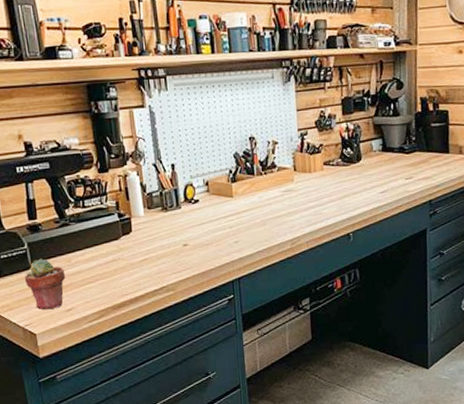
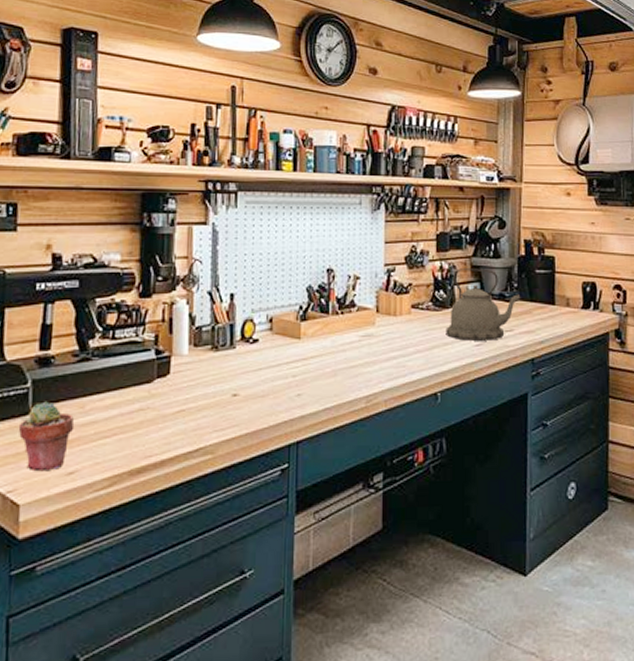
kettle: none [354,126,419,189] -> present [446,268,521,341]

